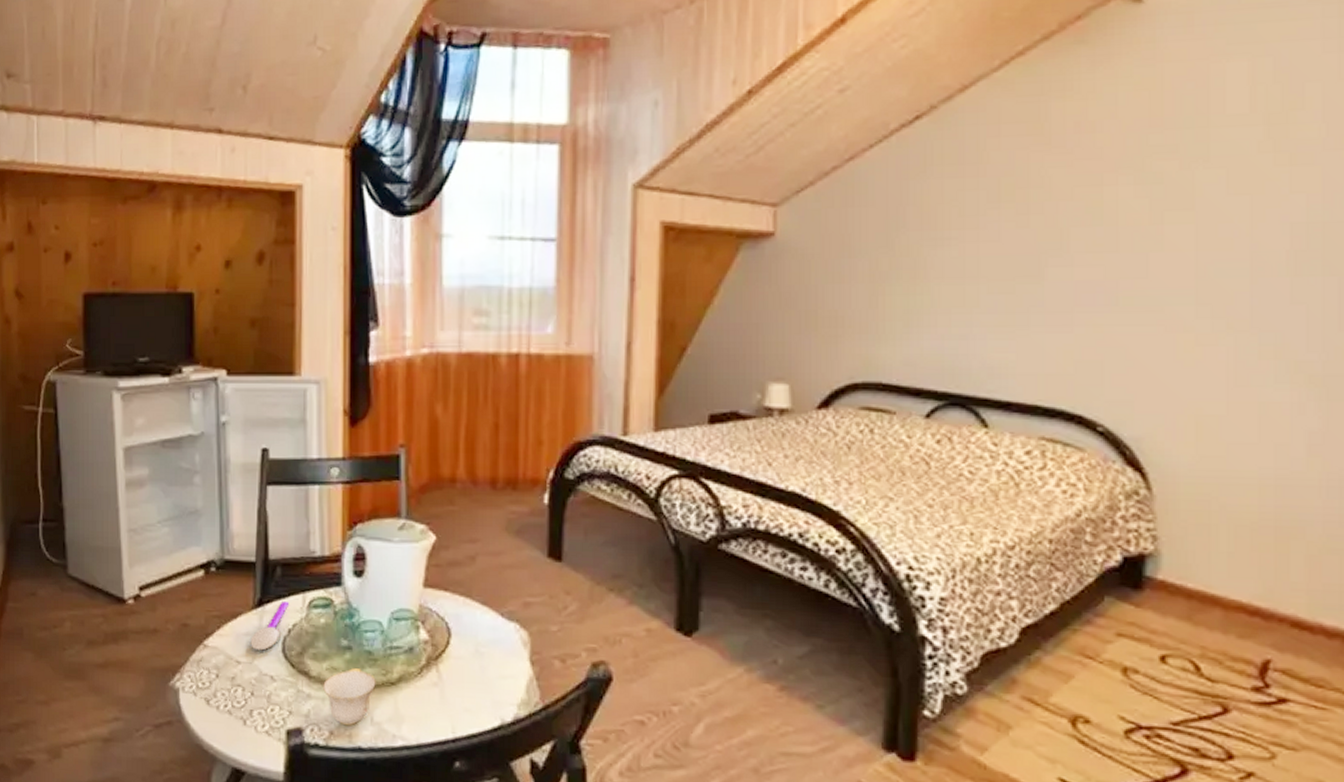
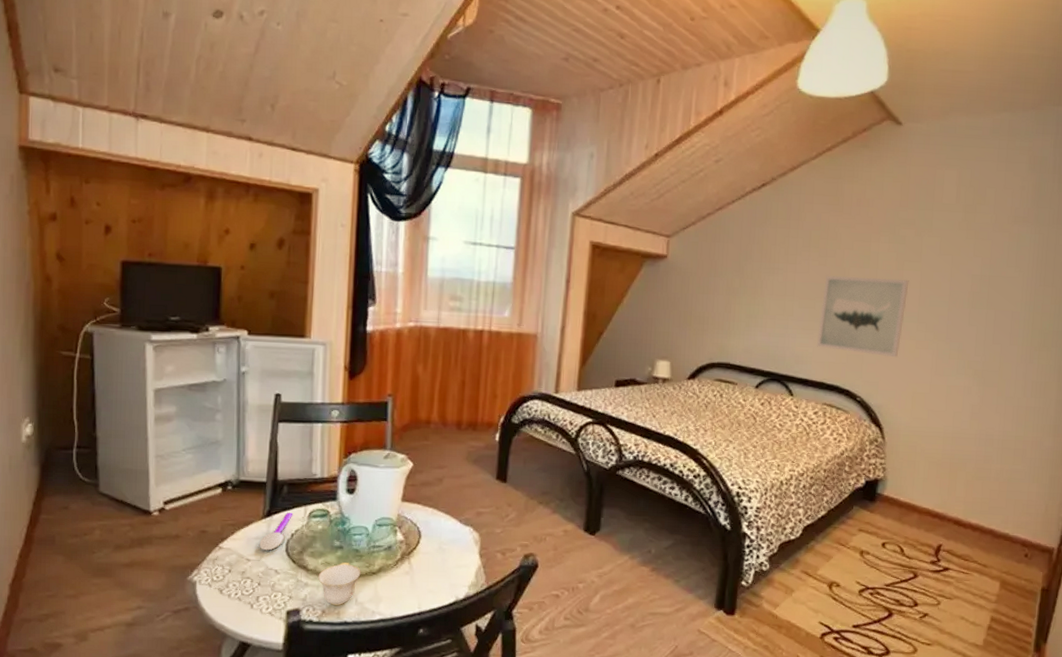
wall art: none [1023,238,1176,362] -> present [817,276,909,358]

